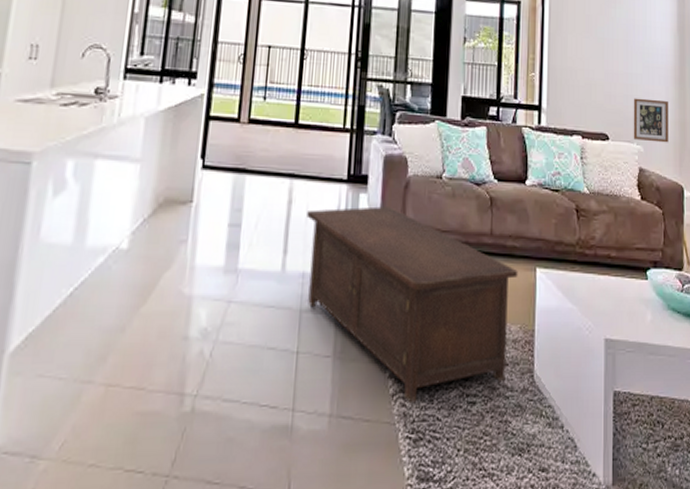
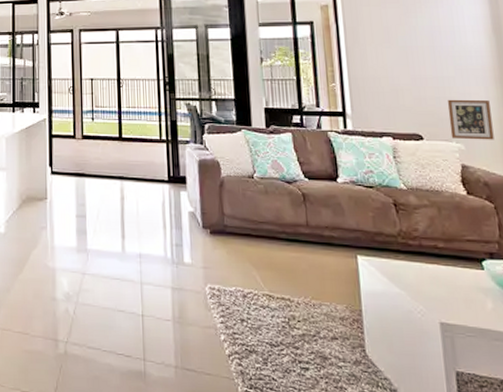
cabinet: present [307,206,518,404] -> none [137,202,339,364]

